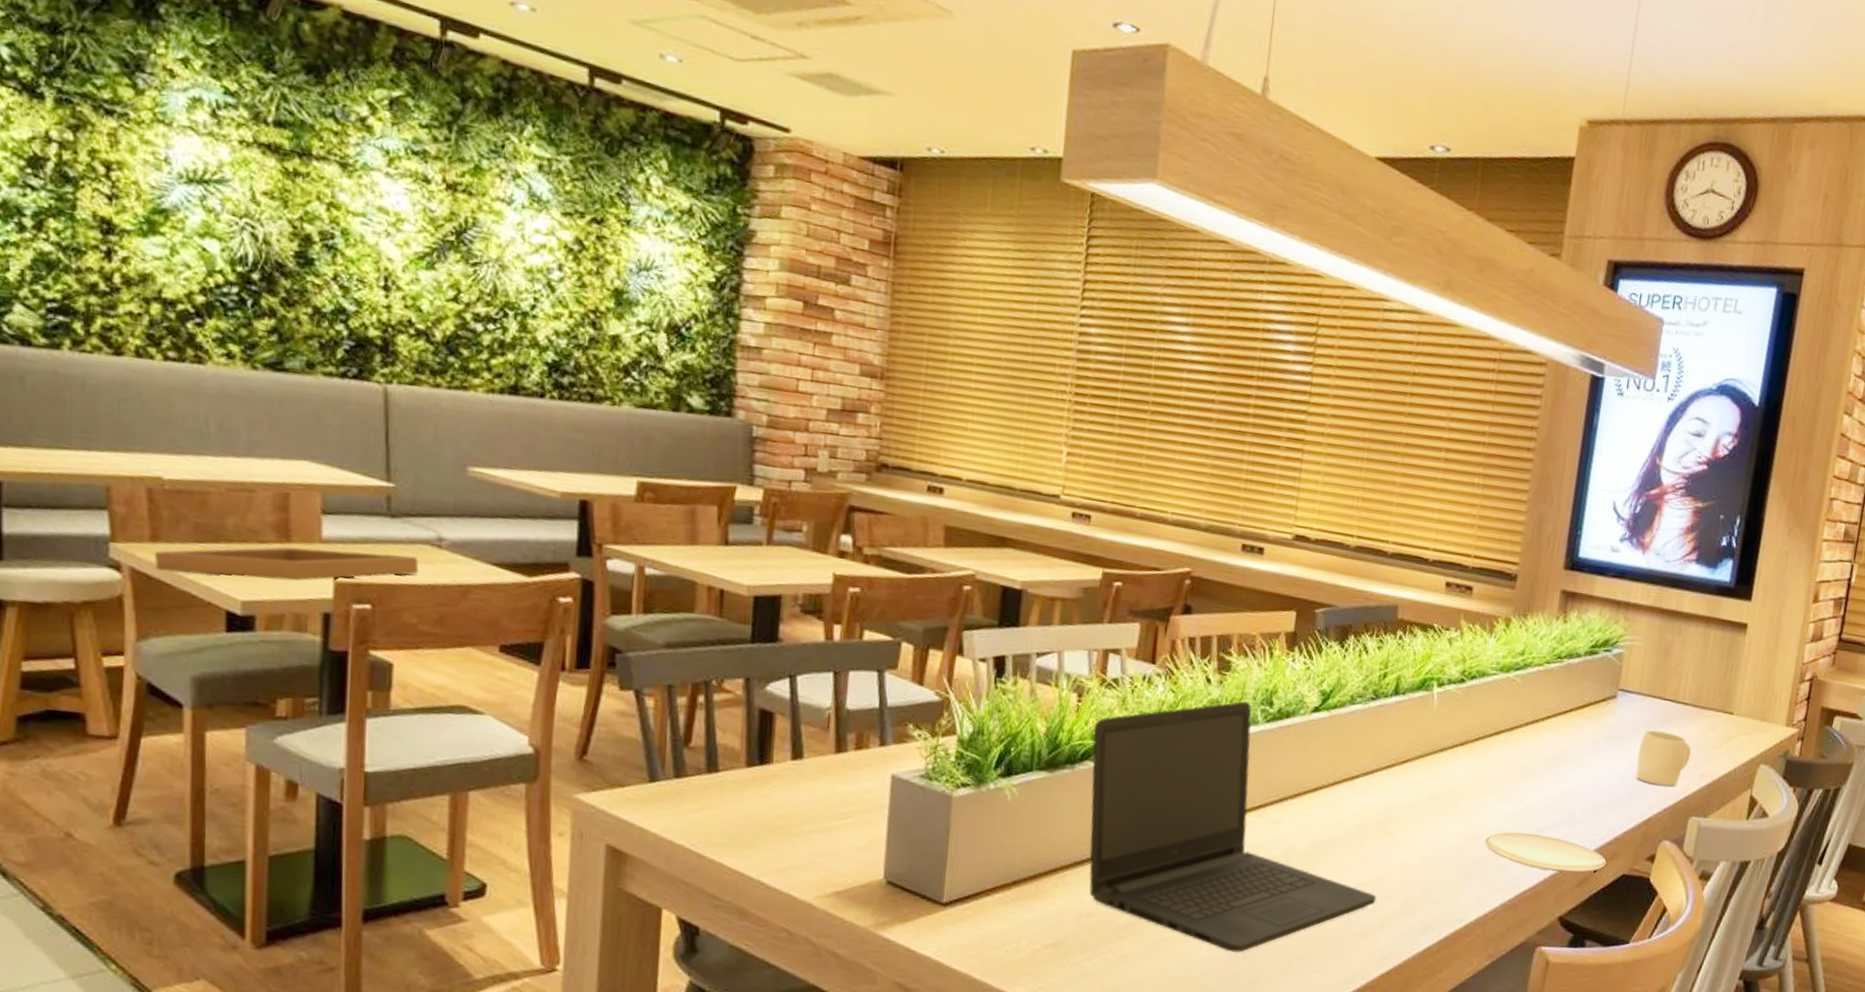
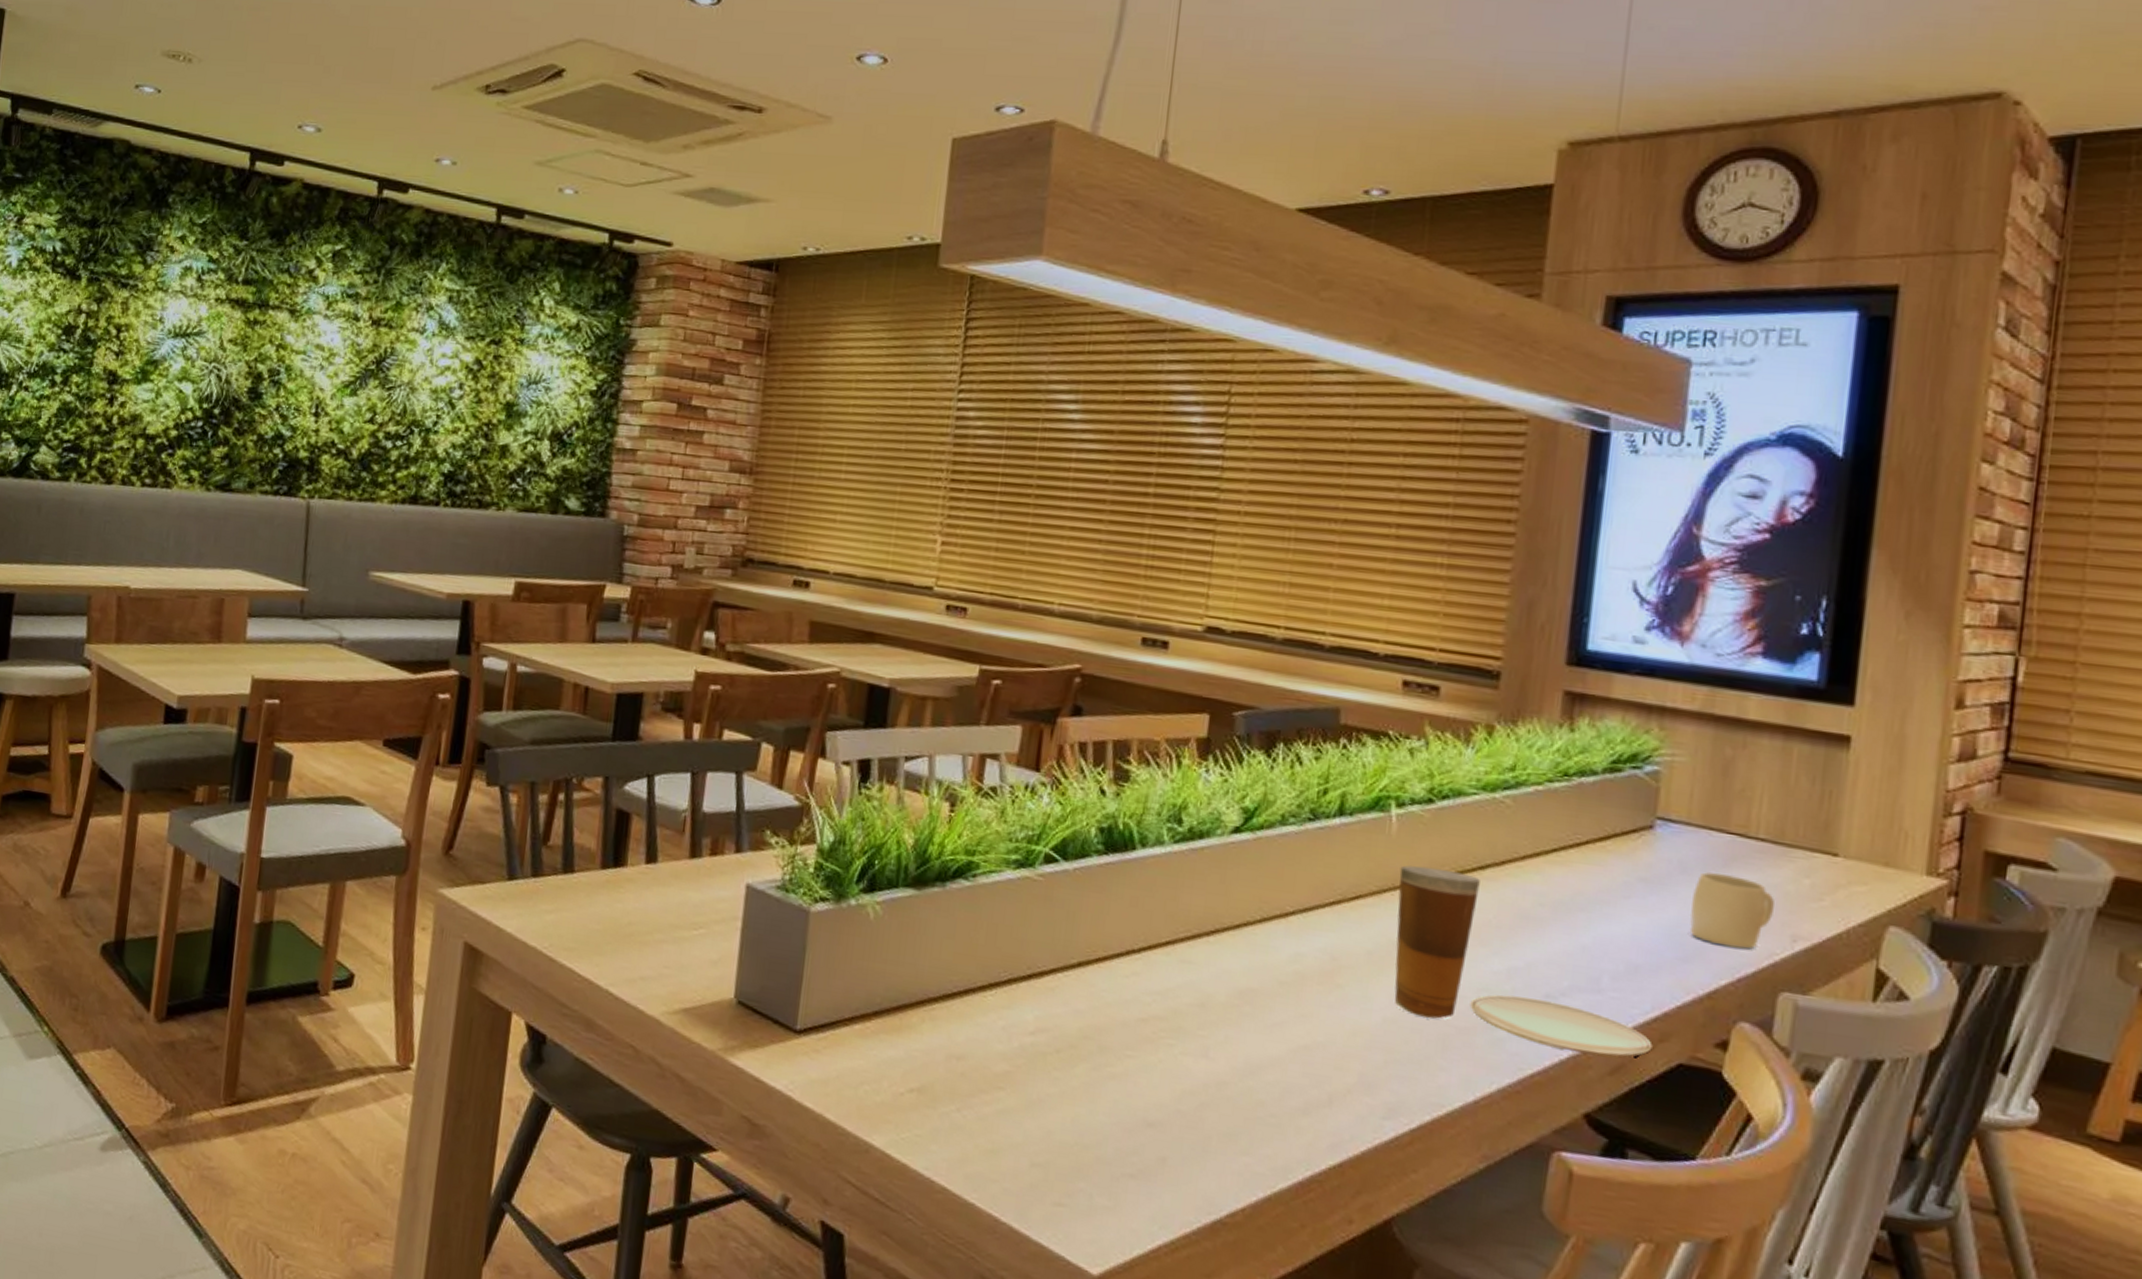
tray: present [155,547,419,581] -> none [116,647,322,678]
laptop: present [1089,701,1377,952] -> none [960,817,1323,1120]
beverage cup: none [1431,734,1496,854] -> present [1394,865,1480,1019]

